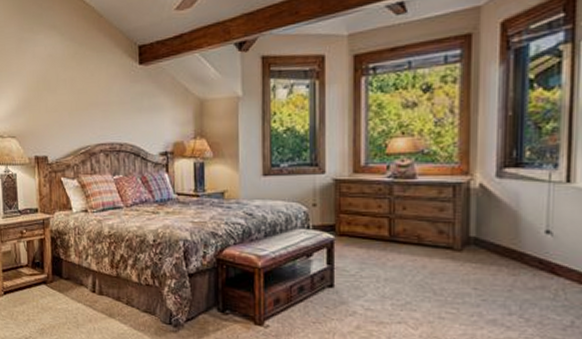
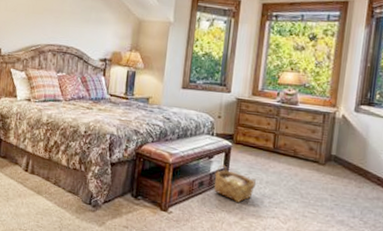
woven basket: none [317,263,372,308] -> present [213,164,257,203]

